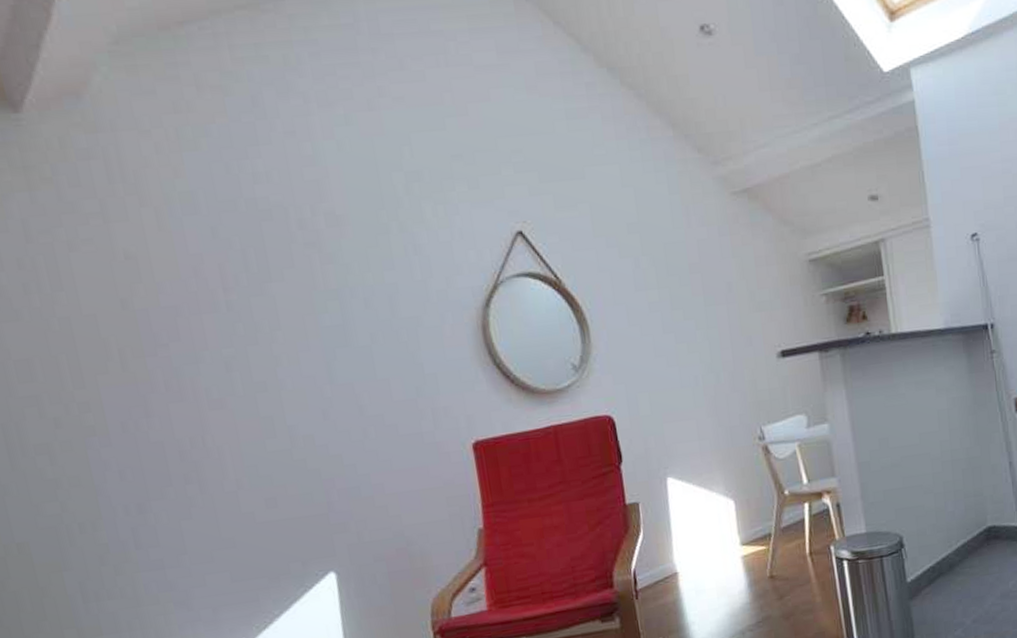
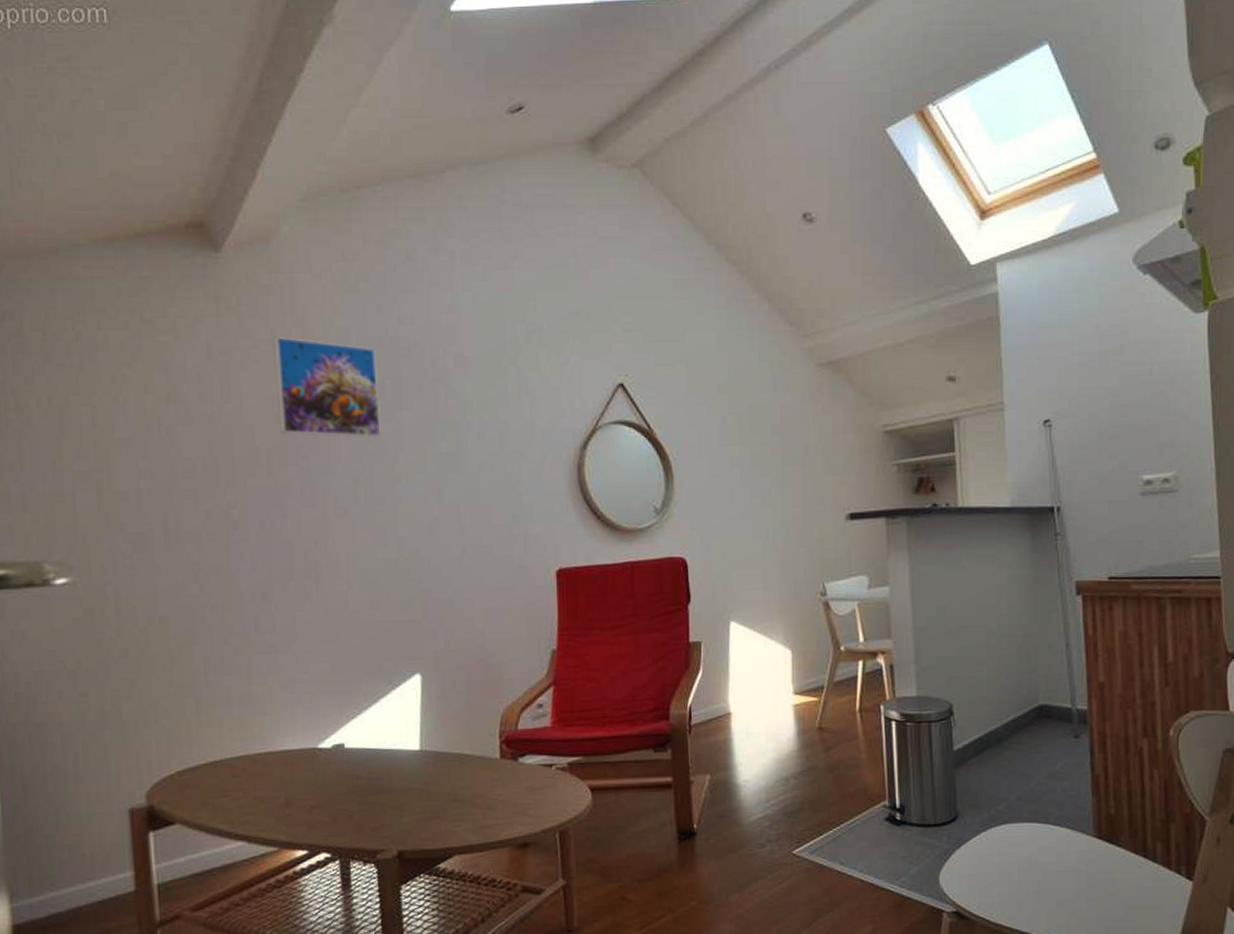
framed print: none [104,208,253,322] -> present [273,337,382,438]

